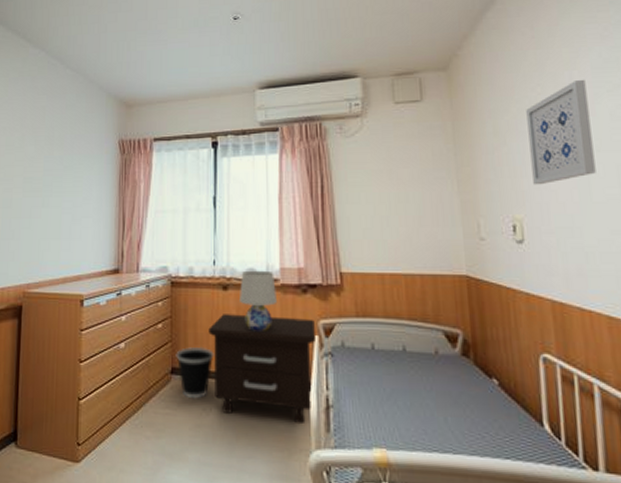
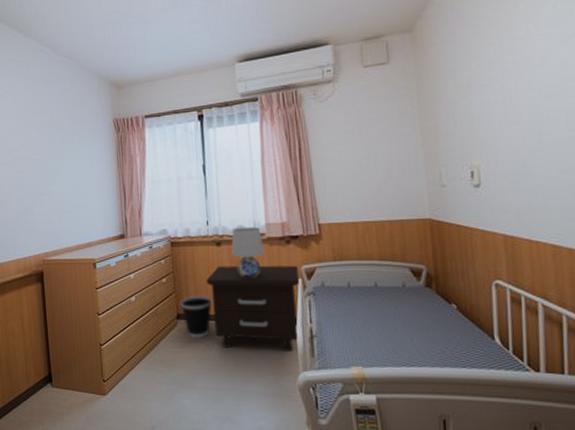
wall art: present [526,79,596,185] -> none [484,31,547,135]

